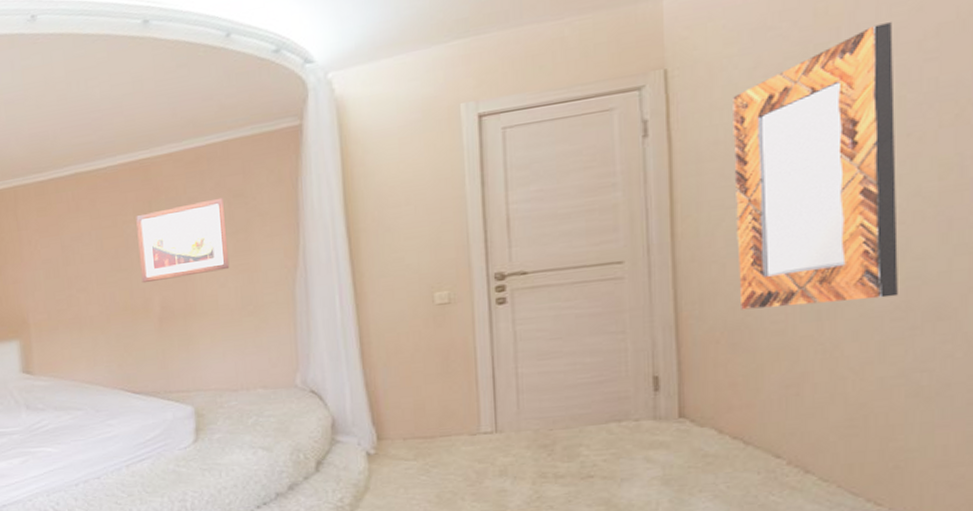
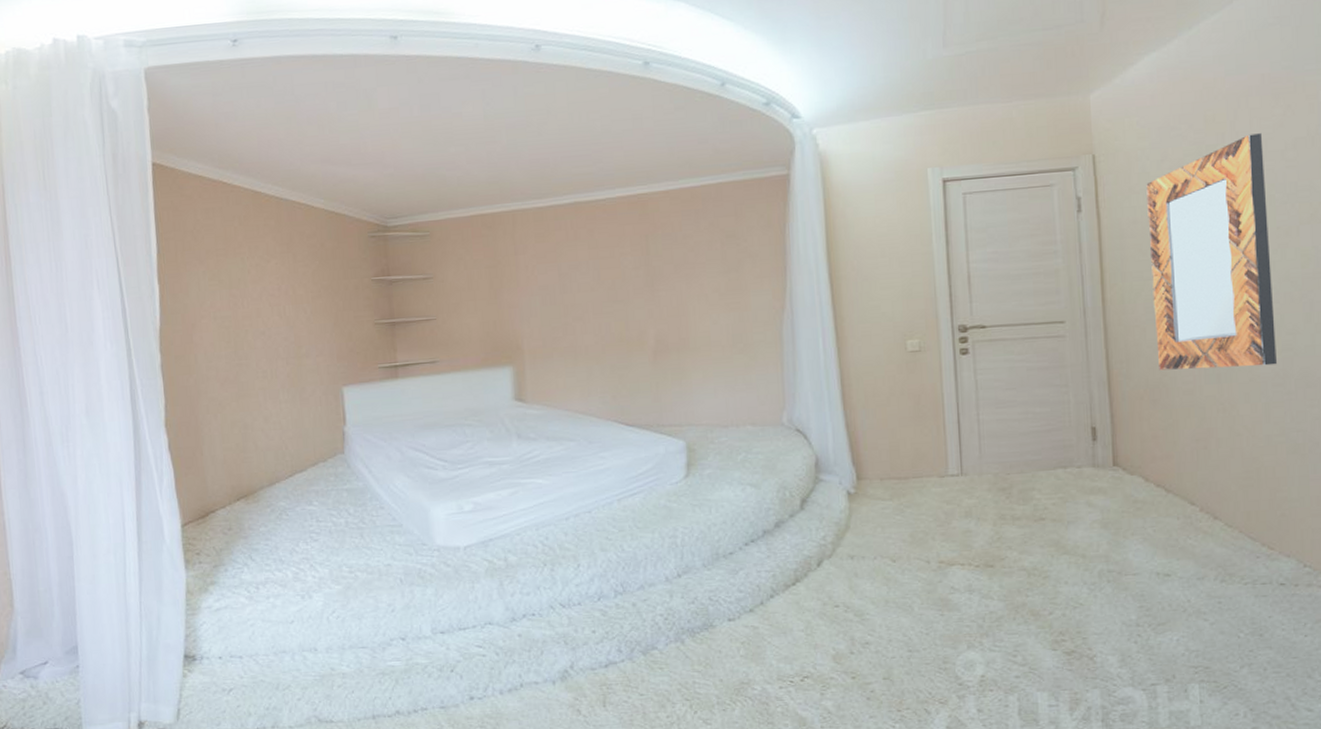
wall art: present [136,197,230,284] -> none [633,237,722,316]

